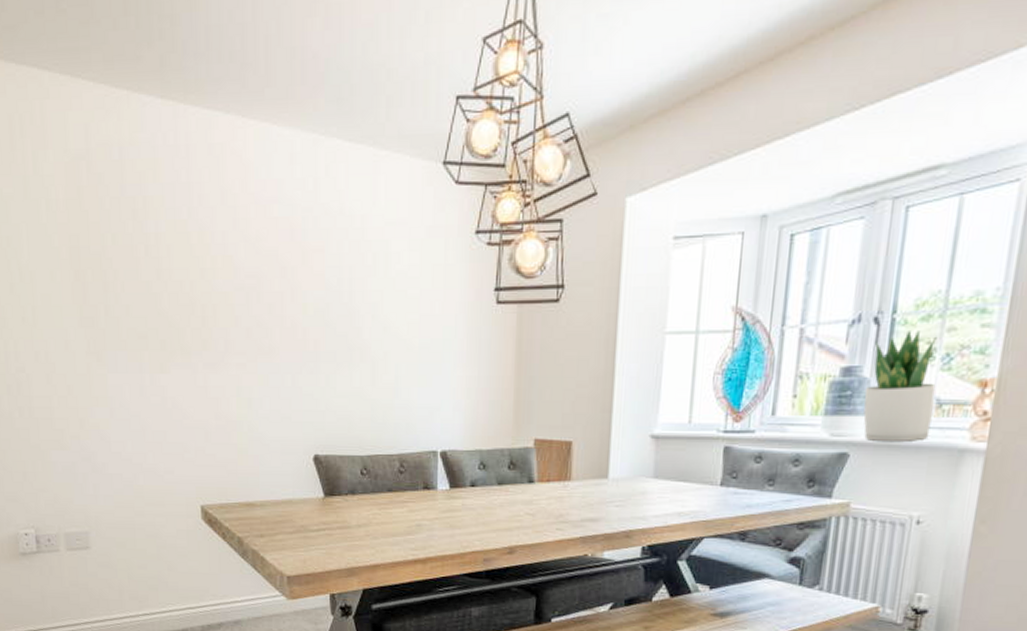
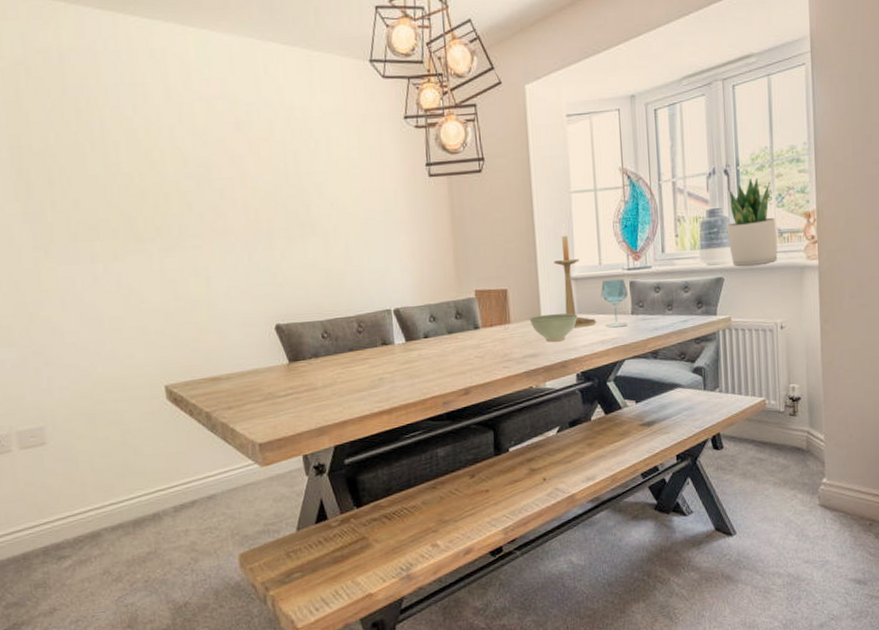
bowl: none [594,475,653,508] -> present [529,313,578,342]
candlestick: none [632,372,675,495] -> present [553,225,596,328]
wine glass: none [685,442,721,499] -> present [600,279,629,328]

